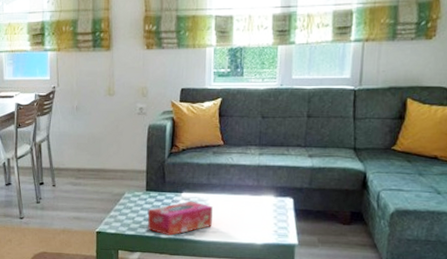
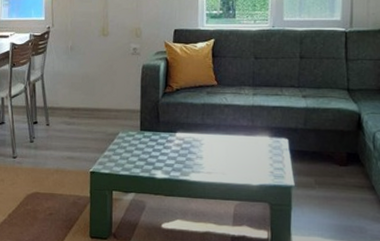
tissue box: present [147,200,213,236] -> none [141,141,208,176]

